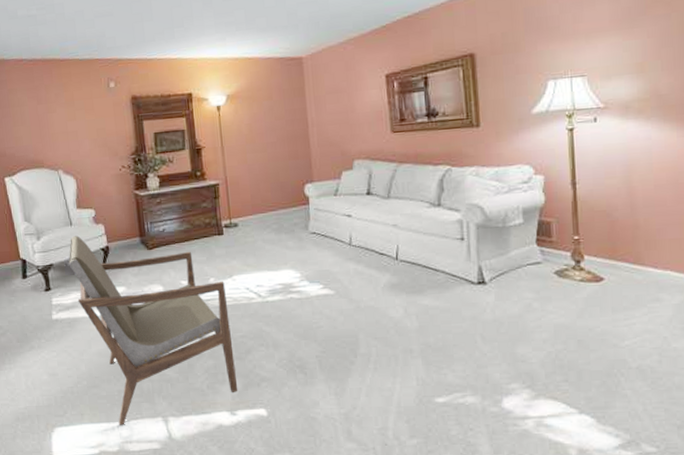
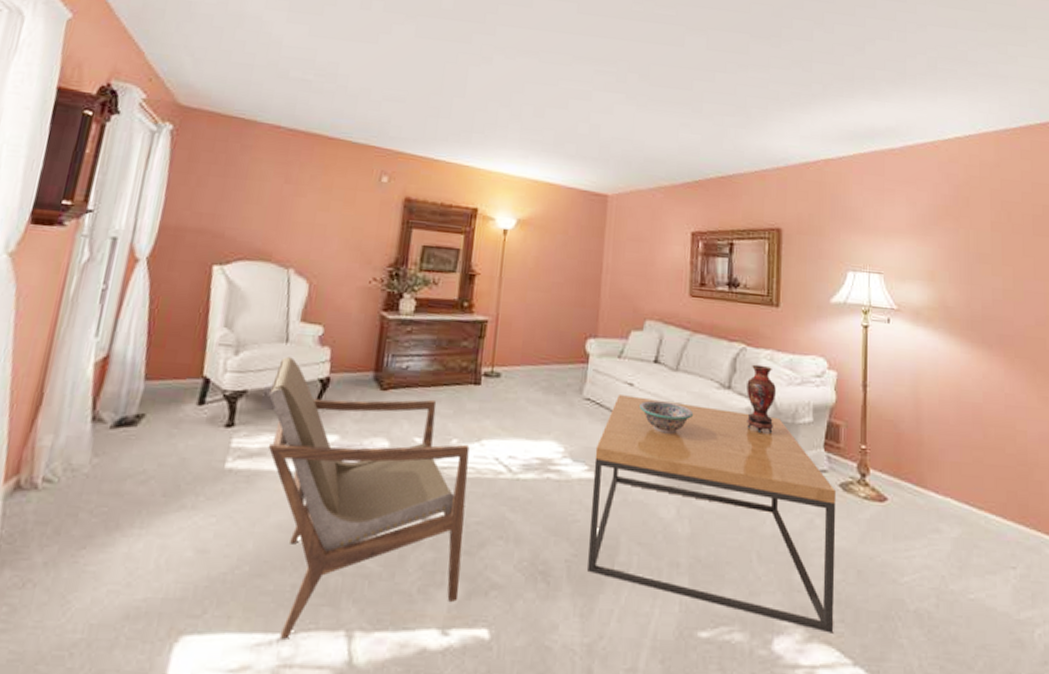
coffee table: none [327,223,557,391] -> present [587,395,837,633]
decorative bowl: none [359,225,409,251] -> present [639,400,694,434]
vase: none [455,181,485,240] -> present [747,364,776,434]

